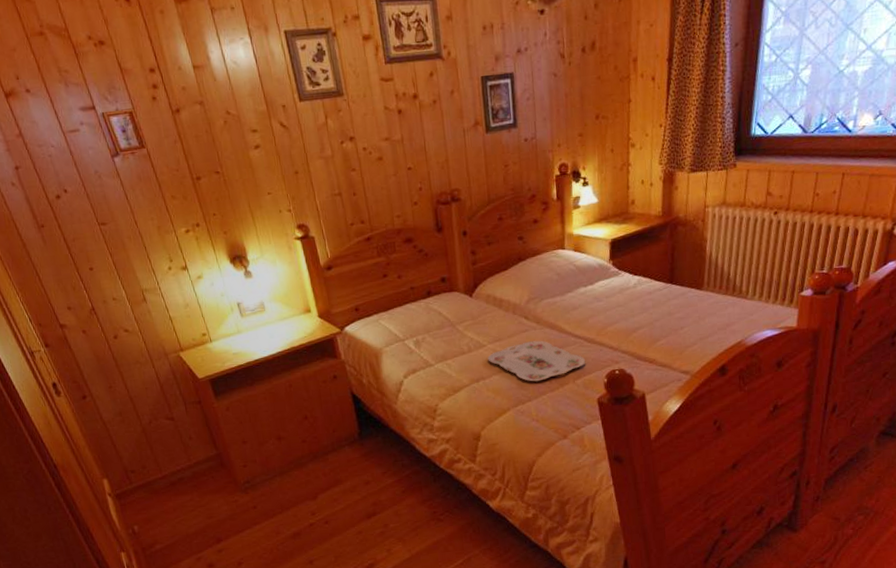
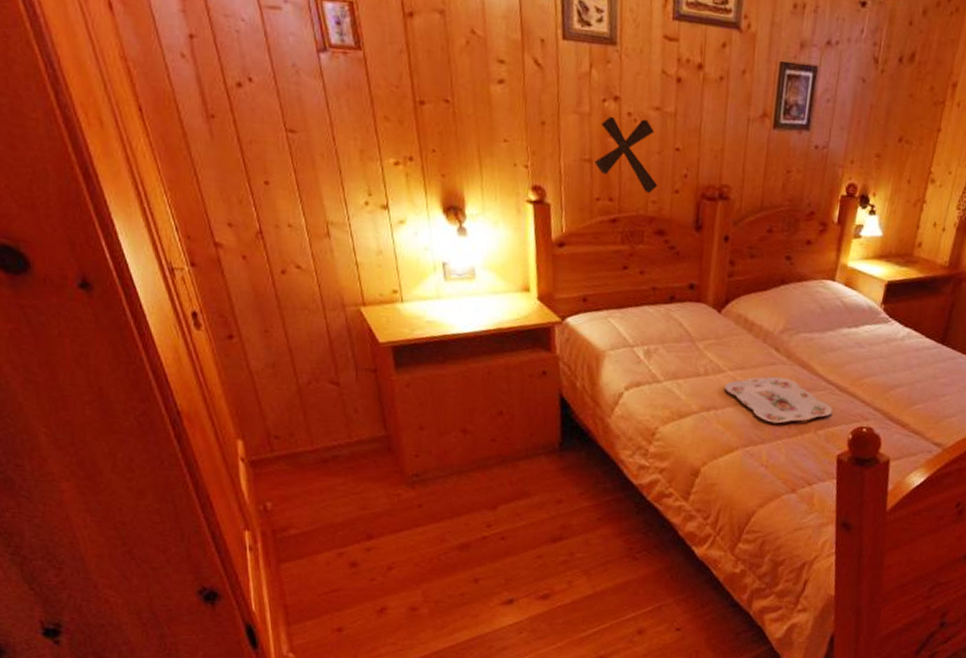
decorative cross: none [343,150,399,210] -> present [595,116,658,193]

